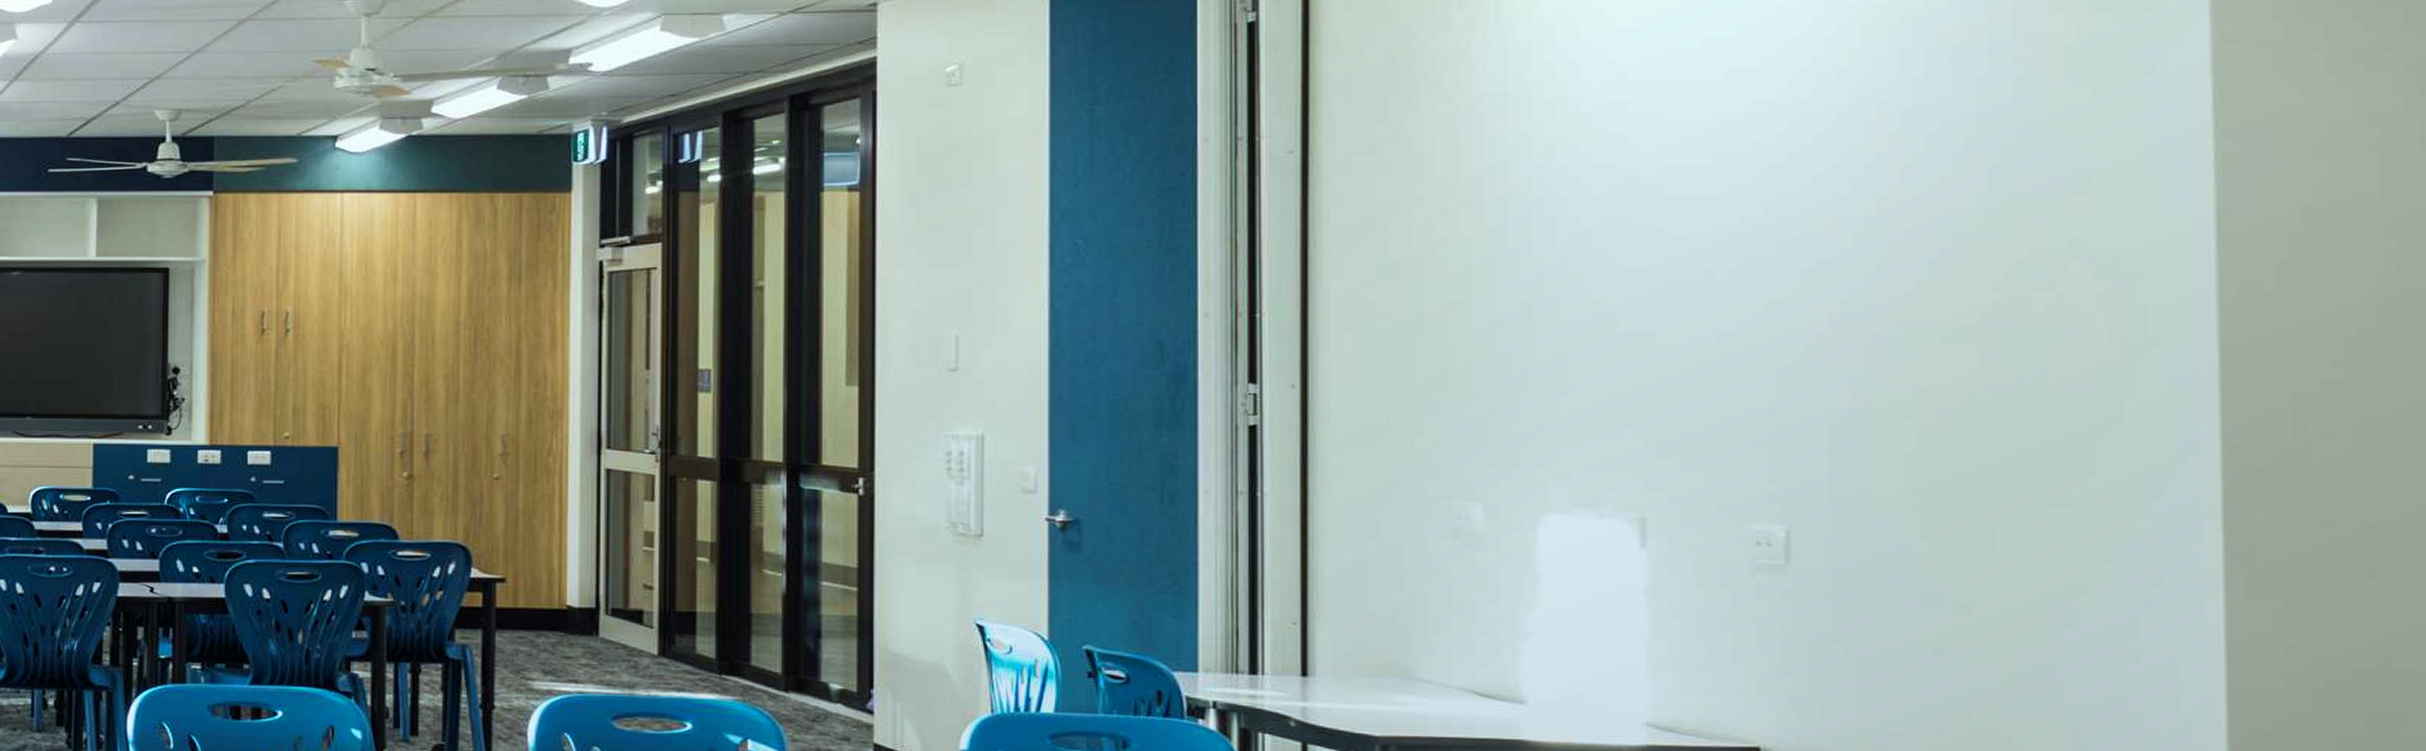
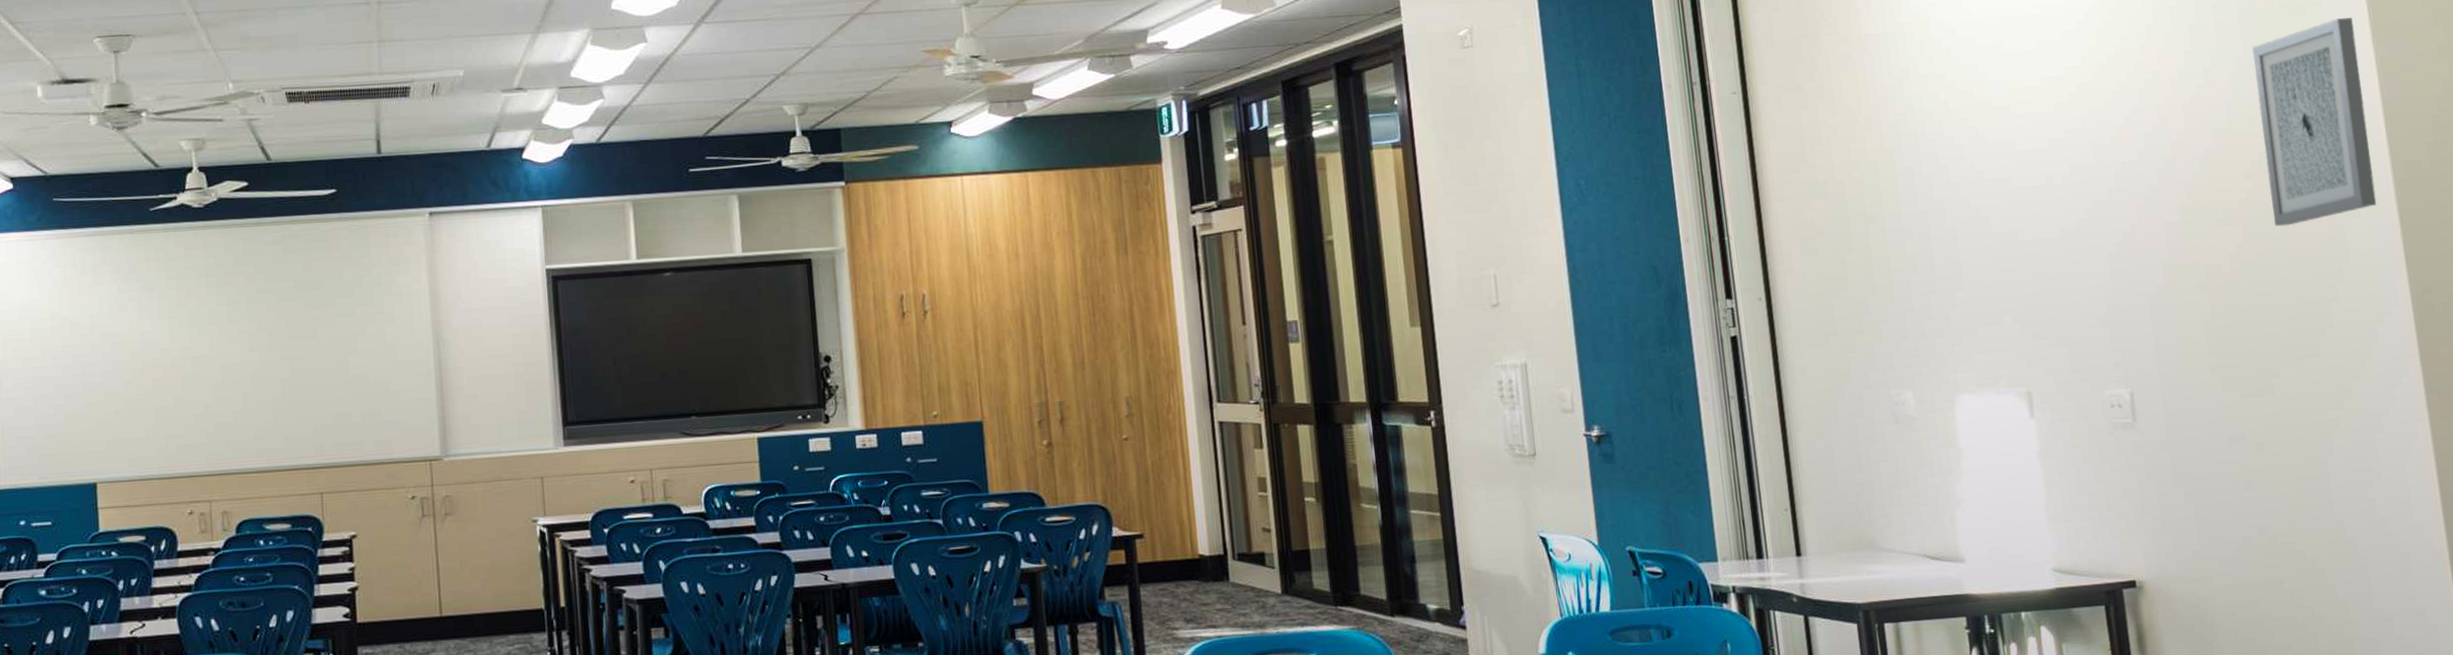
wall art: none [2027,103,2189,350] -> present [2252,18,2377,227]

